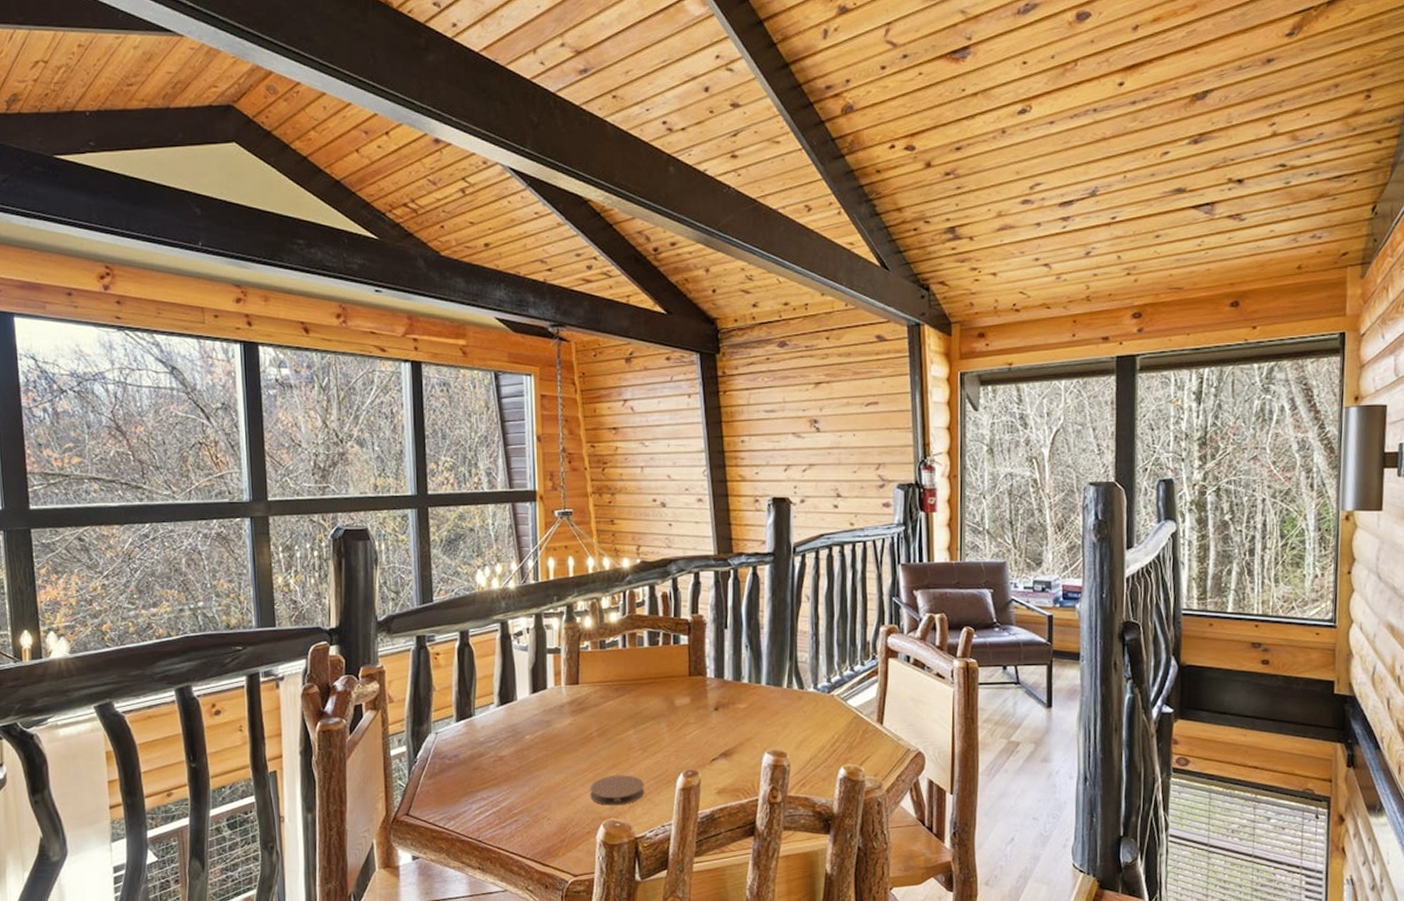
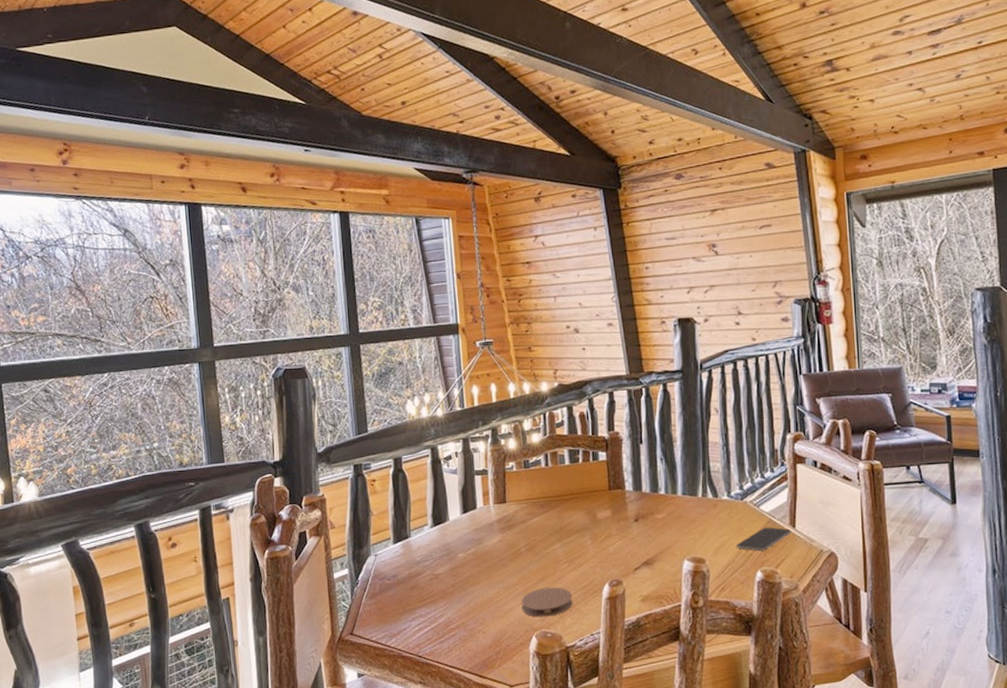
smartphone: none [819,722,879,748] -> present [736,527,792,552]

